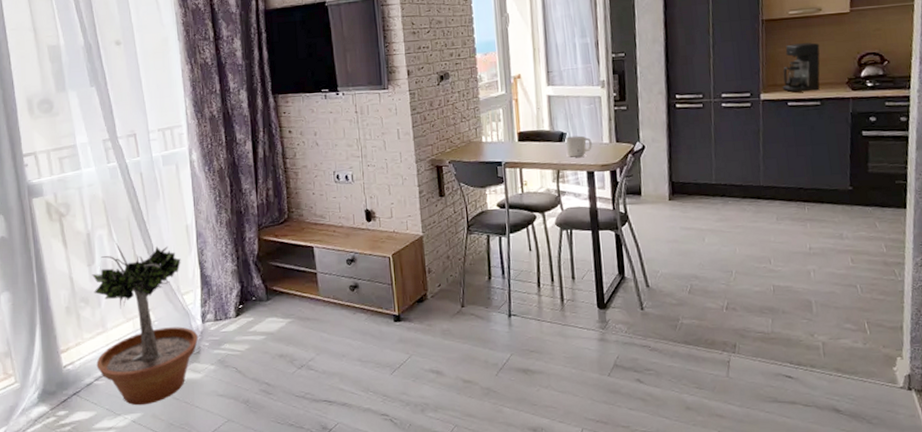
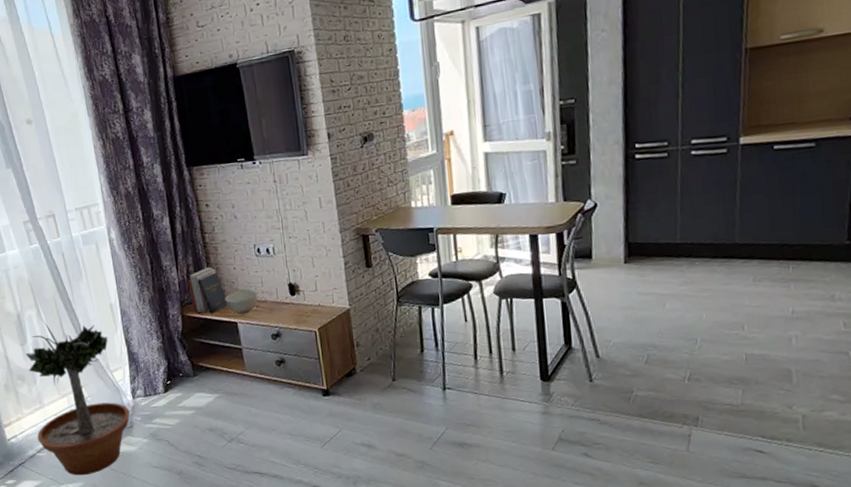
books: none [266,191,305,238] -> present [188,266,228,314]
bowl: none [302,214,335,239] -> present [225,289,258,315]
mug: present [566,135,592,157] -> none [506,195,536,220]
coffee maker: present [782,42,820,93] -> none [767,71,819,134]

